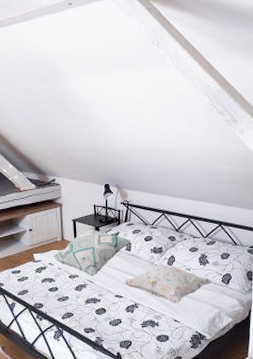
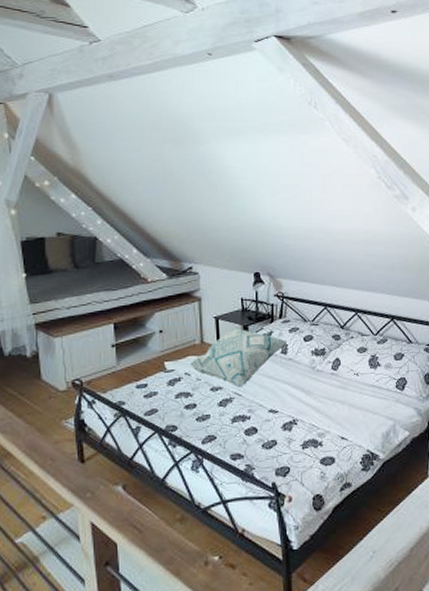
decorative pillow: present [124,264,212,304] -> none [279,369,385,417]

